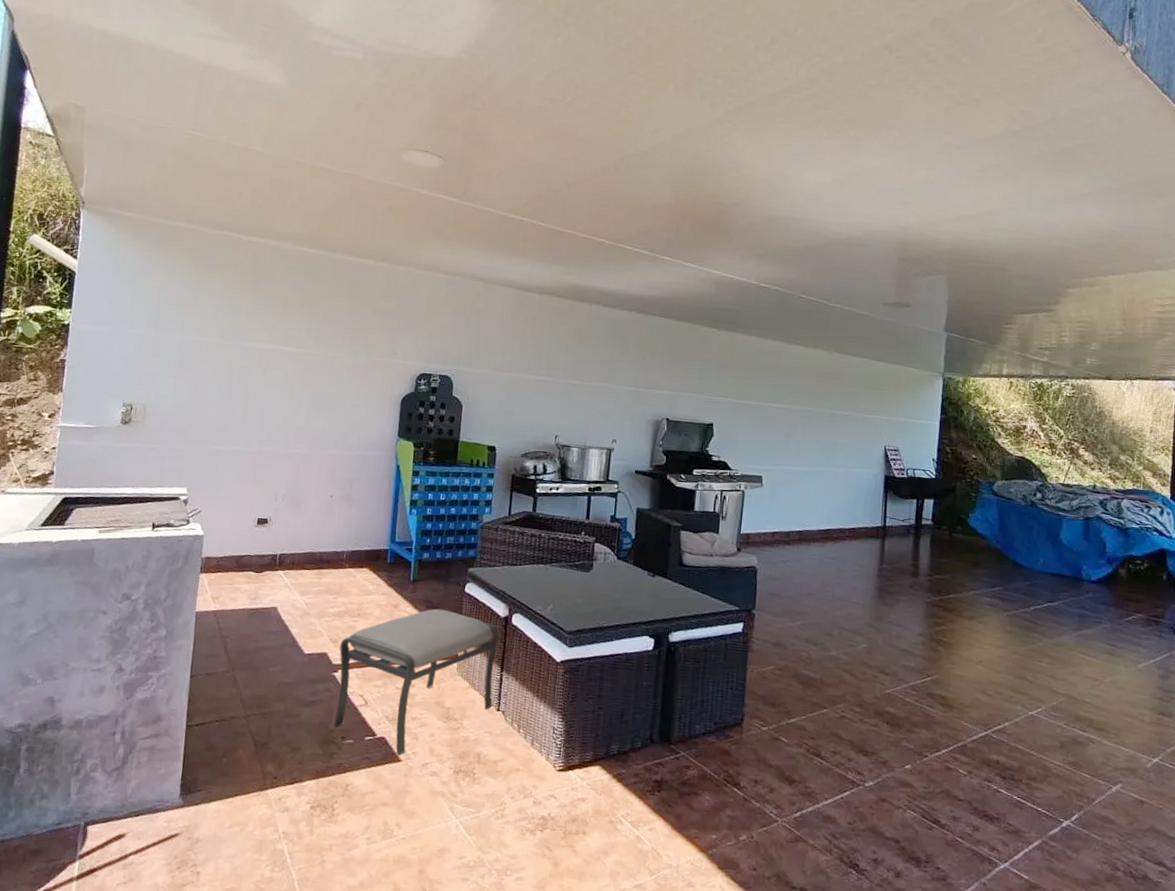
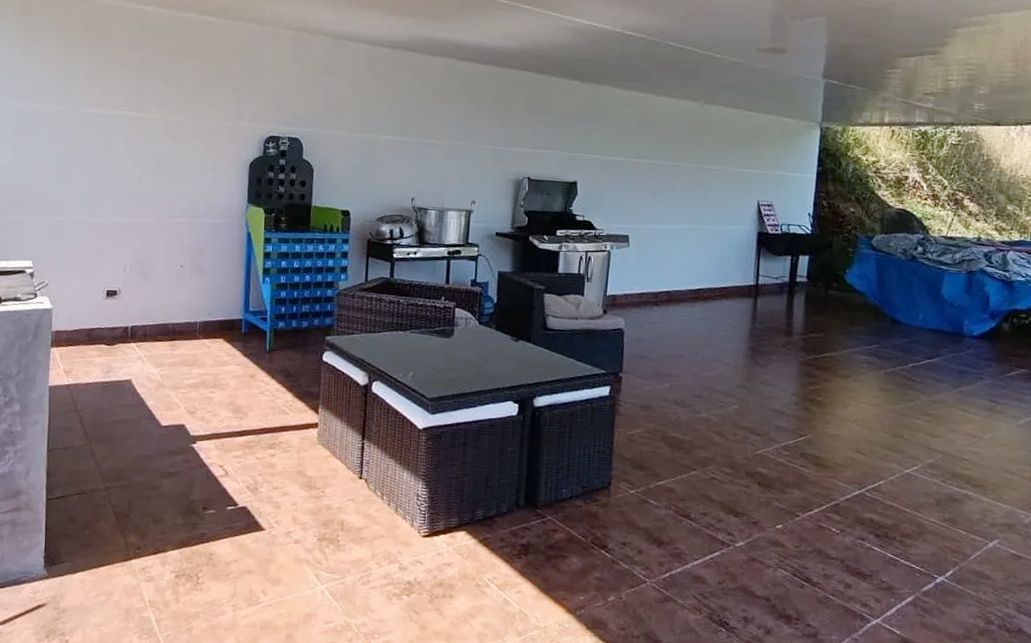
ottoman: present [333,608,501,755] -> none [194,378,361,524]

